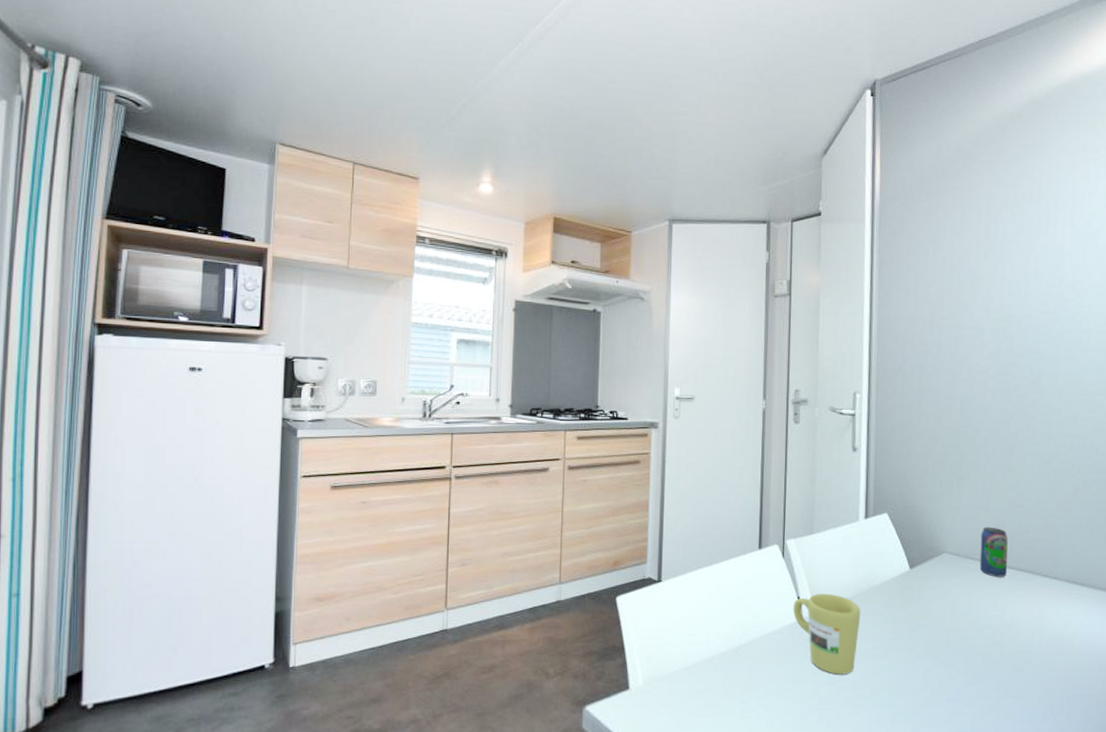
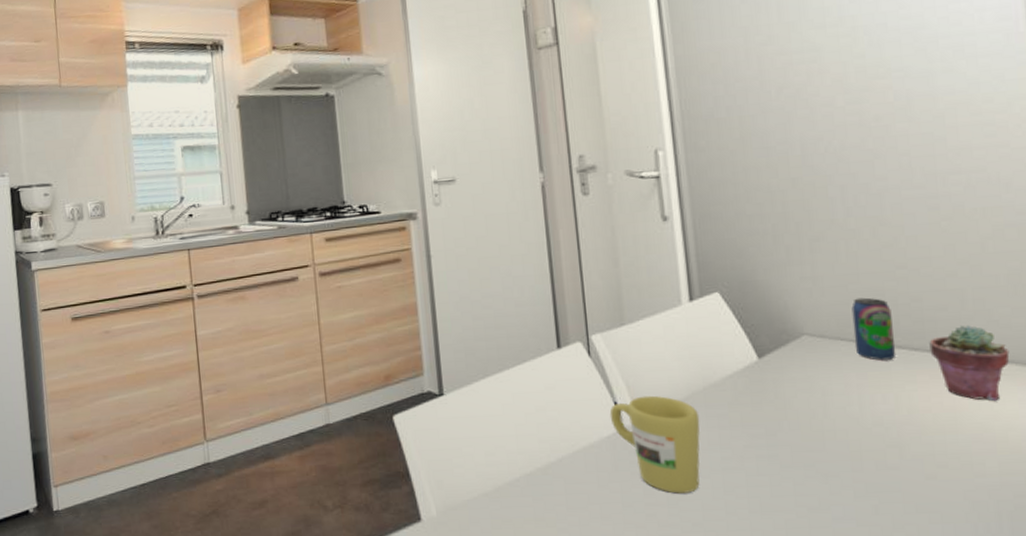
potted succulent: none [1030,555,1083,613] -> present [929,325,1010,400]

